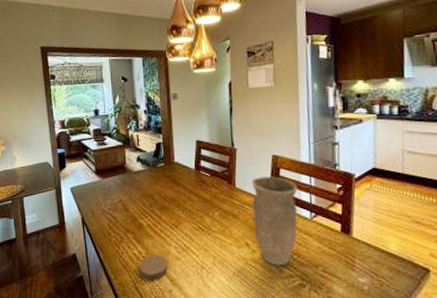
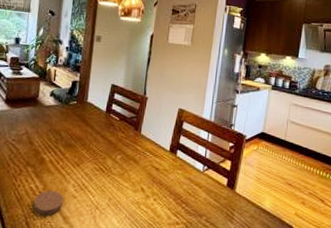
vase: present [251,176,298,266] -> none [151,127,197,213]

